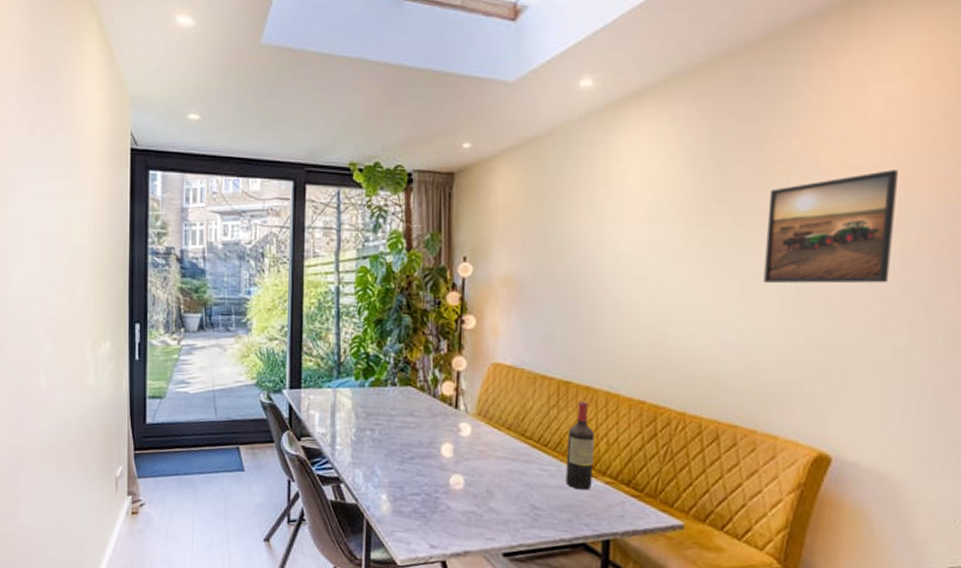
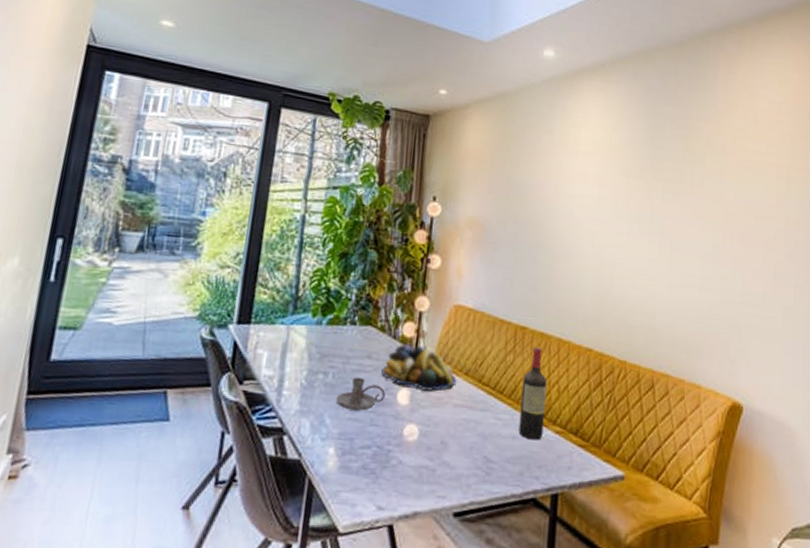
candle holder: none [383,433,429,463] -> present [335,377,385,411]
fruit bowl: none [424,402,499,445] -> present [381,344,457,391]
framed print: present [763,170,898,284] -> none [687,158,780,251]

